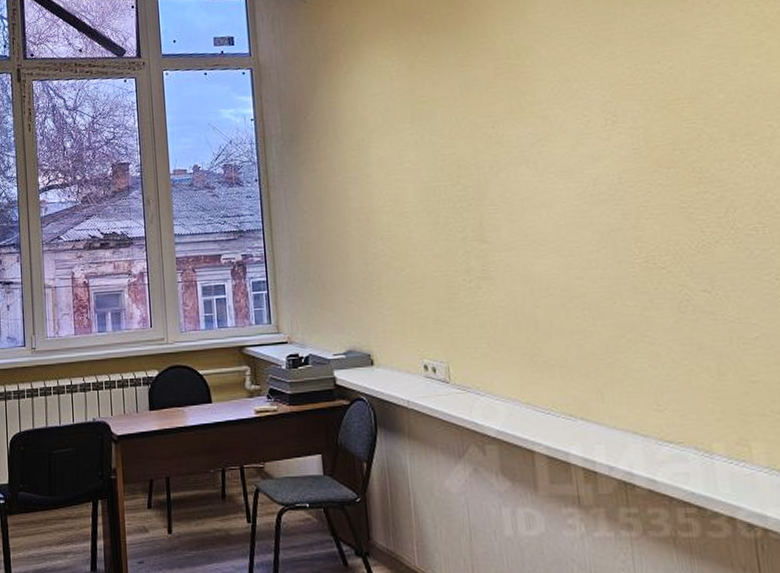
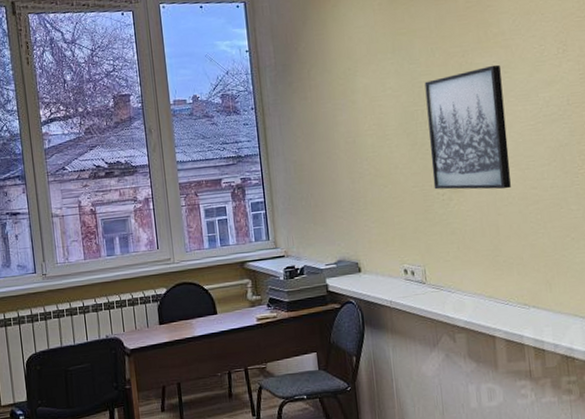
wall art: none [448,137,552,278] -> present [424,64,511,190]

